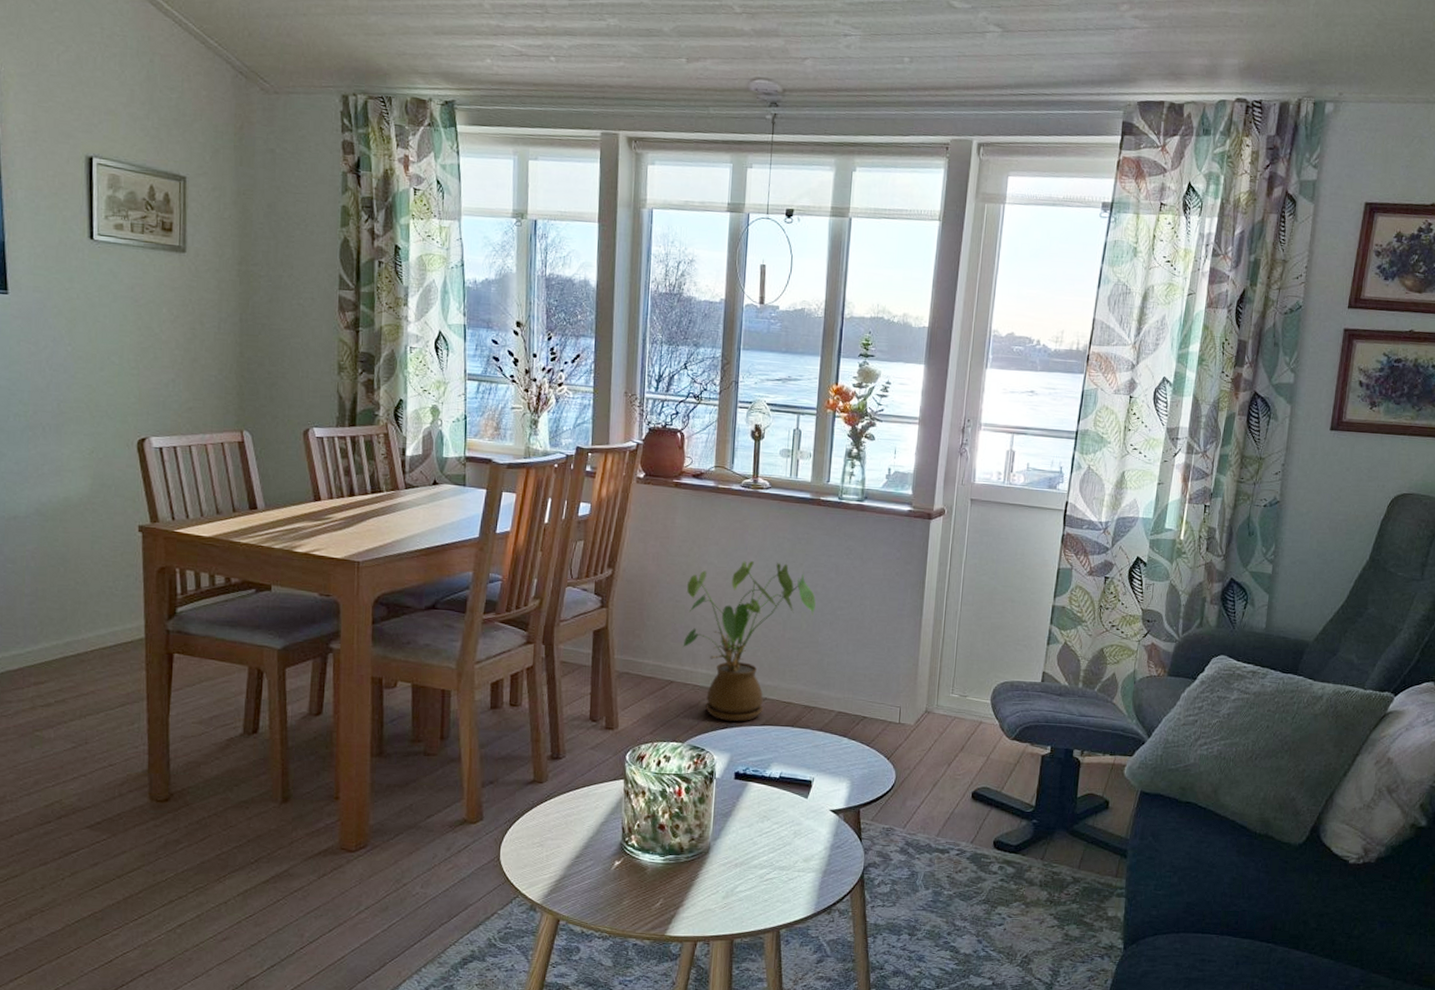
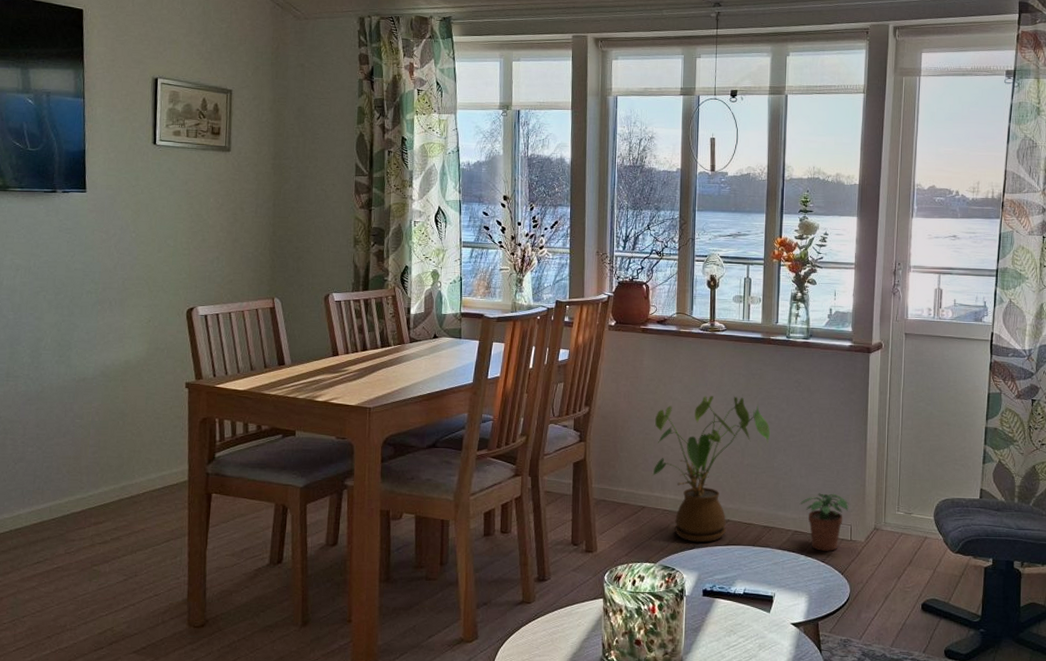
potted plant: none [845,671,899,735] -> present [799,493,849,551]

